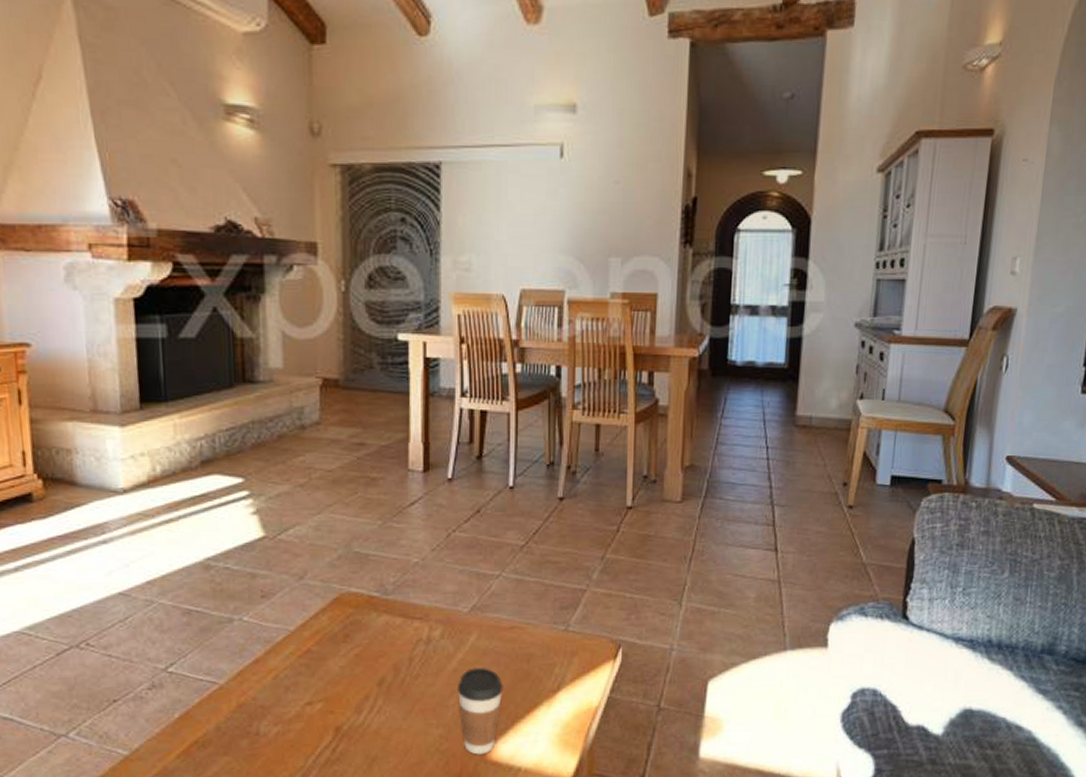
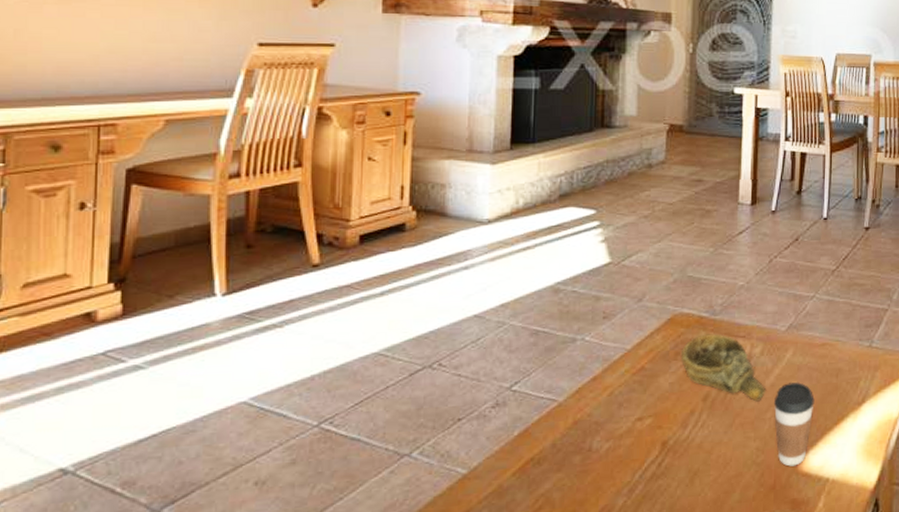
decorative bowl: none [351,615,447,688] -> present [681,333,765,402]

